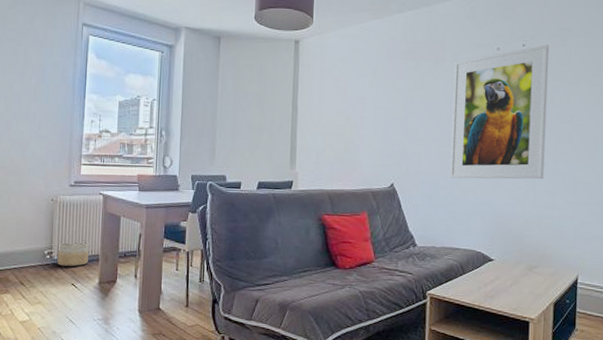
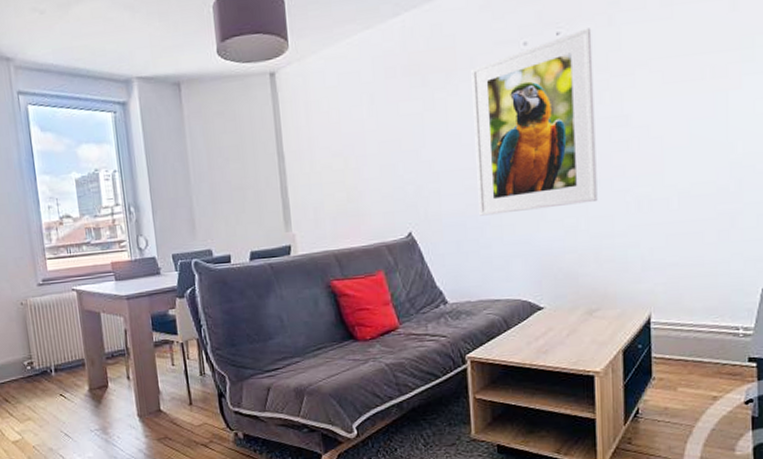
planter: present [57,240,89,267] -> none [37,344,73,377]

